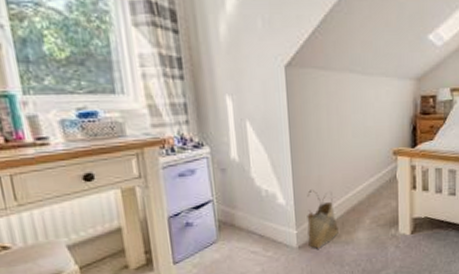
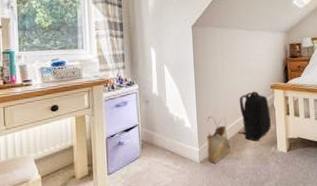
backpack: none [349,158,392,222] -> present [239,91,271,141]

